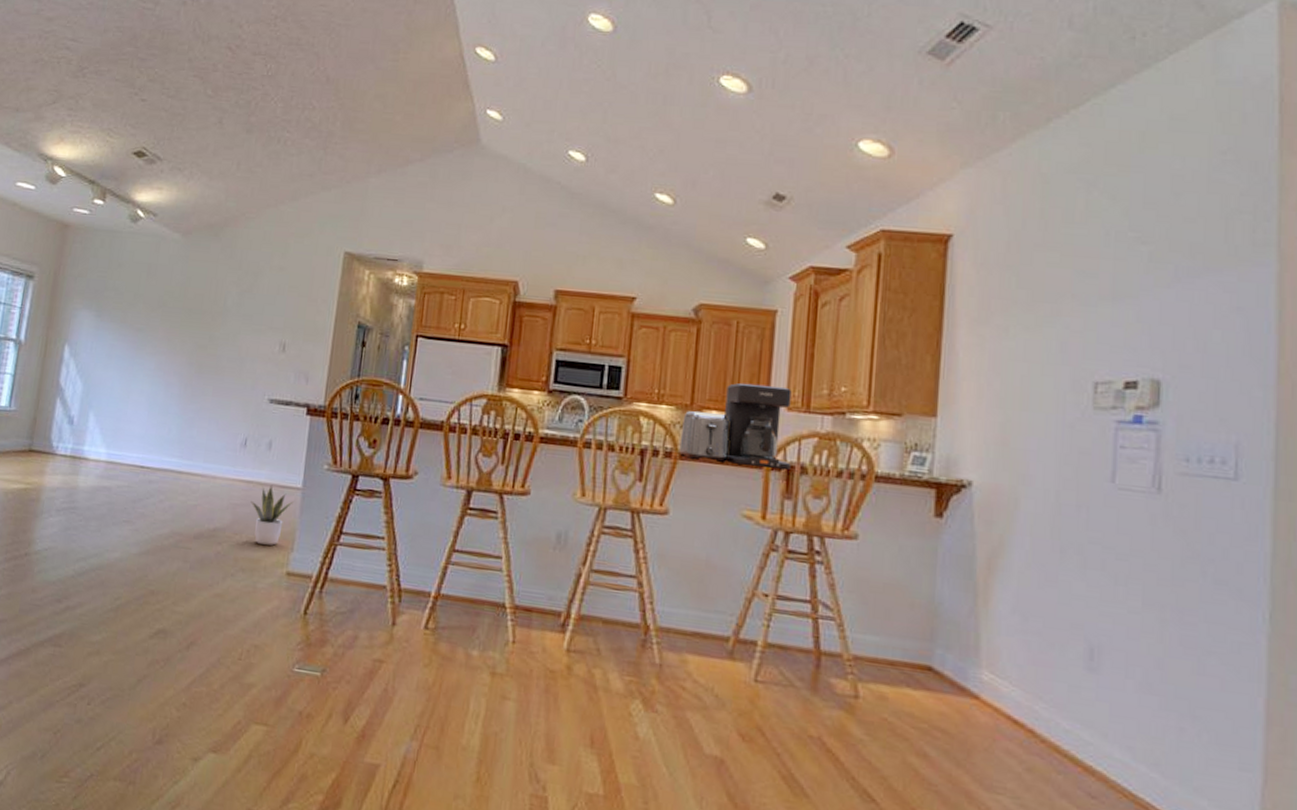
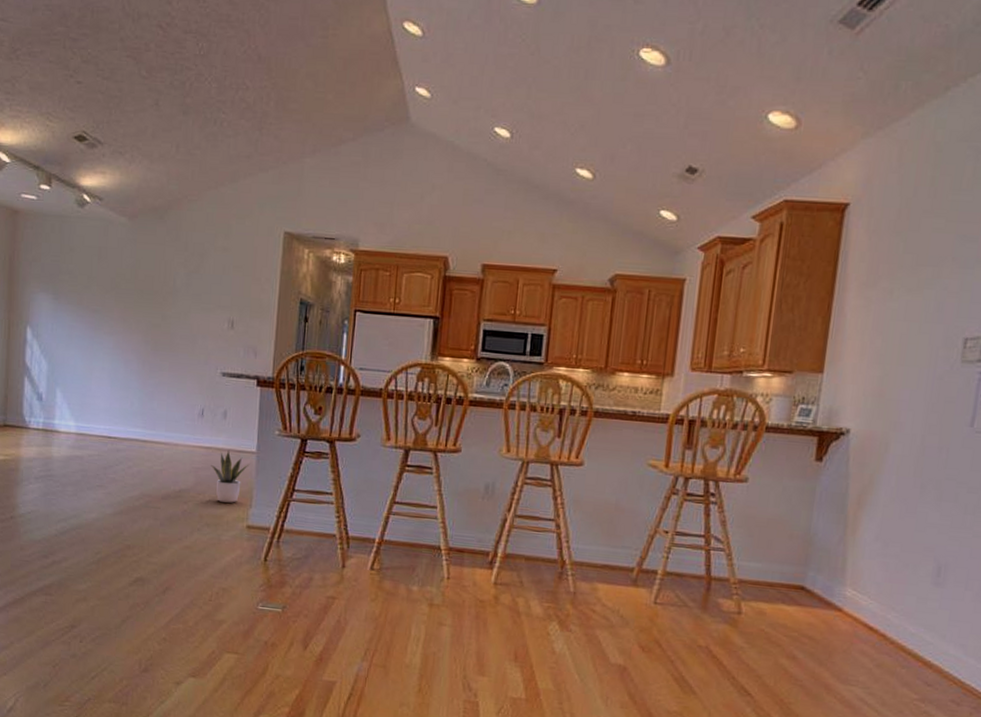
toaster: present [679,411,730,464] -> none [594,373,639,420]
coffee maker: present [725,383,792,471] -> none [635,347,696,425]

